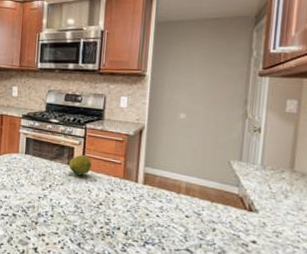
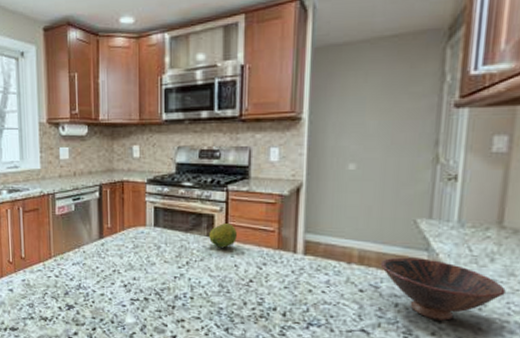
bowl: none [202,190,296,245] -> present [380,257,506,321]

